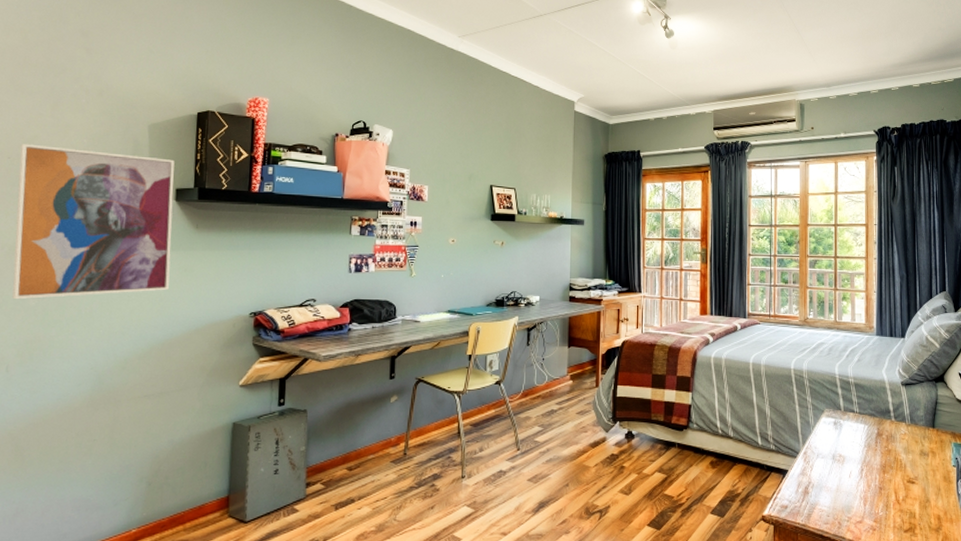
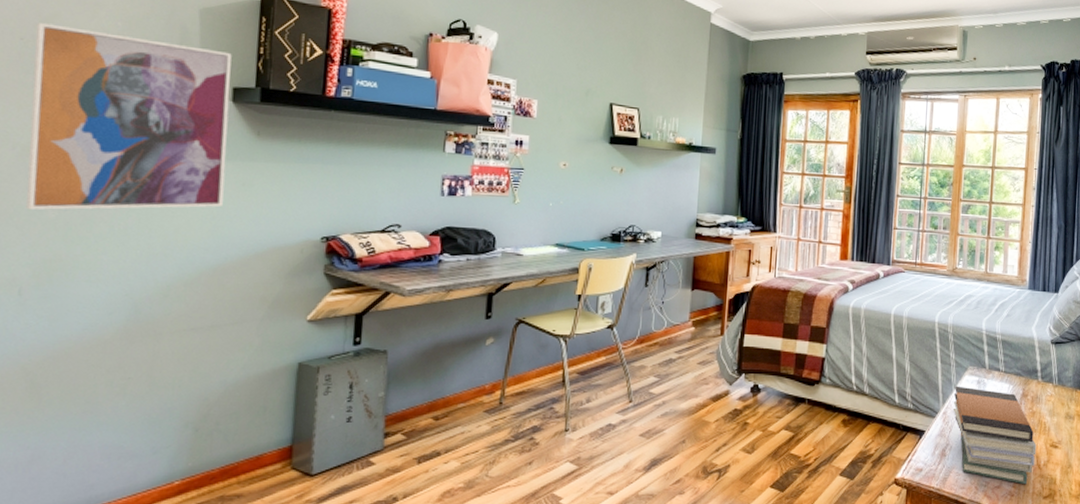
book stack: none [812,427,894,519] -> present [952,386,1037,485]

